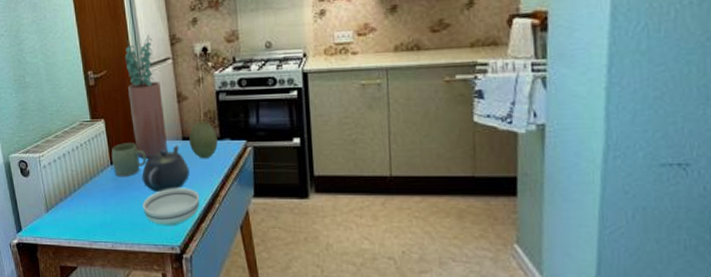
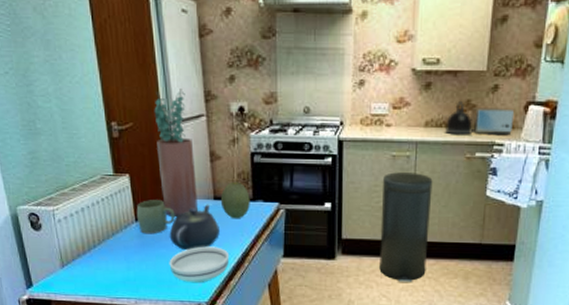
pedal bin: none [353,101,412,223] -> present [379,172,433,282]
kettle: none [417,20,450,58] -> present [445,100,473,135]
toaster: none [445,24,496,56] -> present [470,108,514,136]

